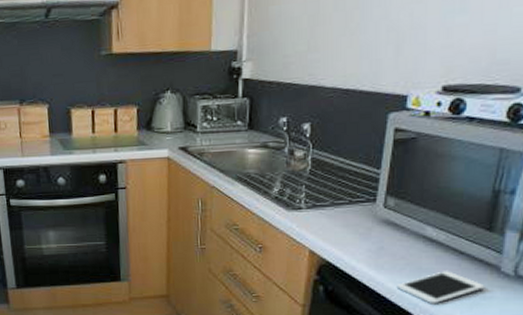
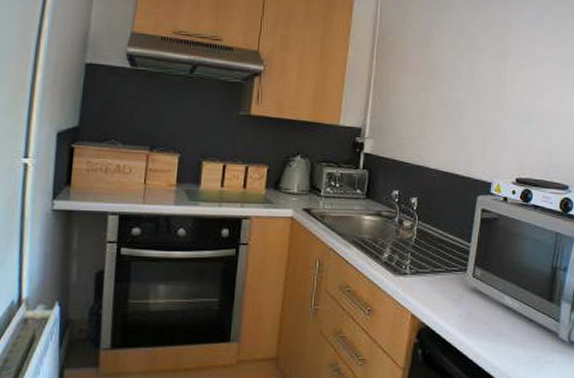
cell phone: present [396,271,485,304] -> none [481,336,548,368]

